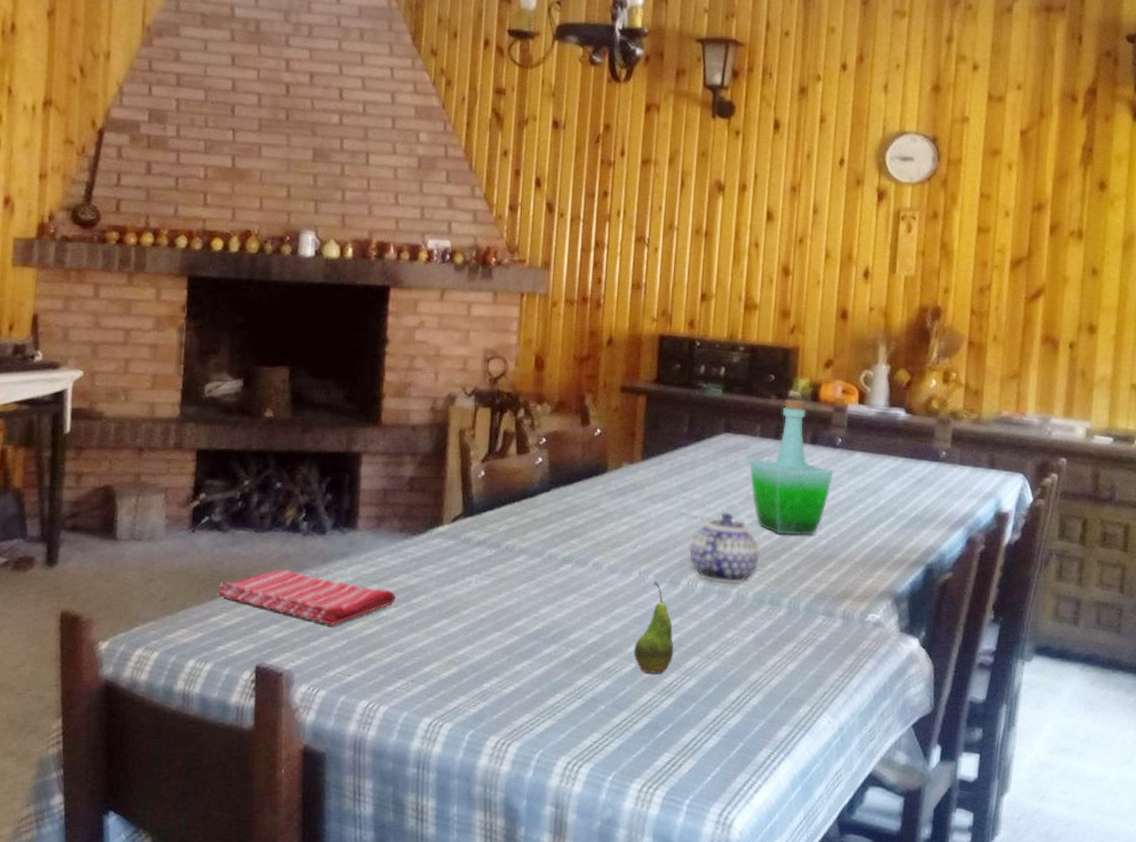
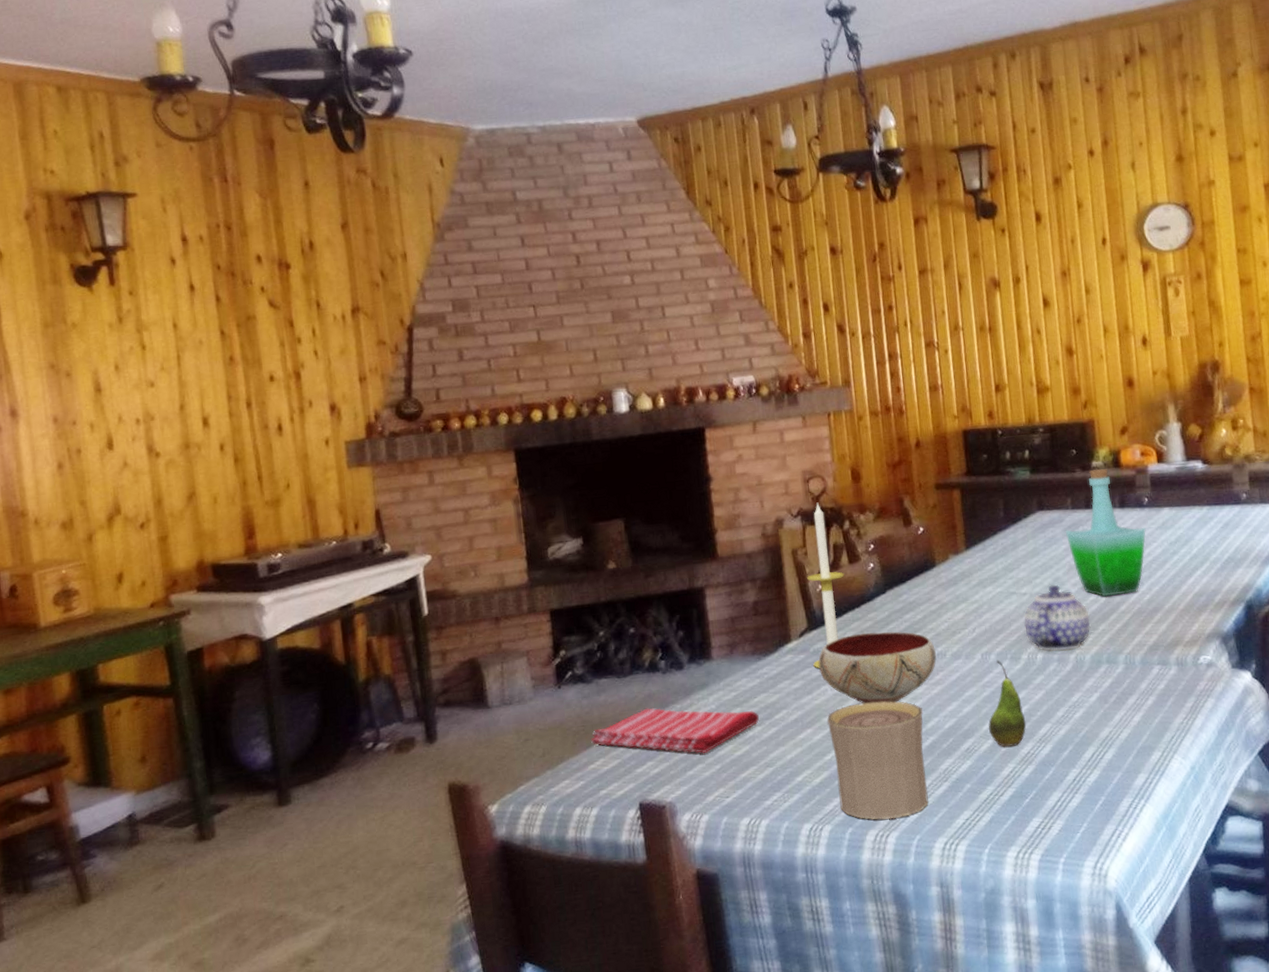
candle: none [462,384,510,558] -> present [807,502,845,668]
cup: none [465,601,568,729] -> present [827,701,929,820]
bowl: none [467,529,592,607] -> present [818,631,937,704]

